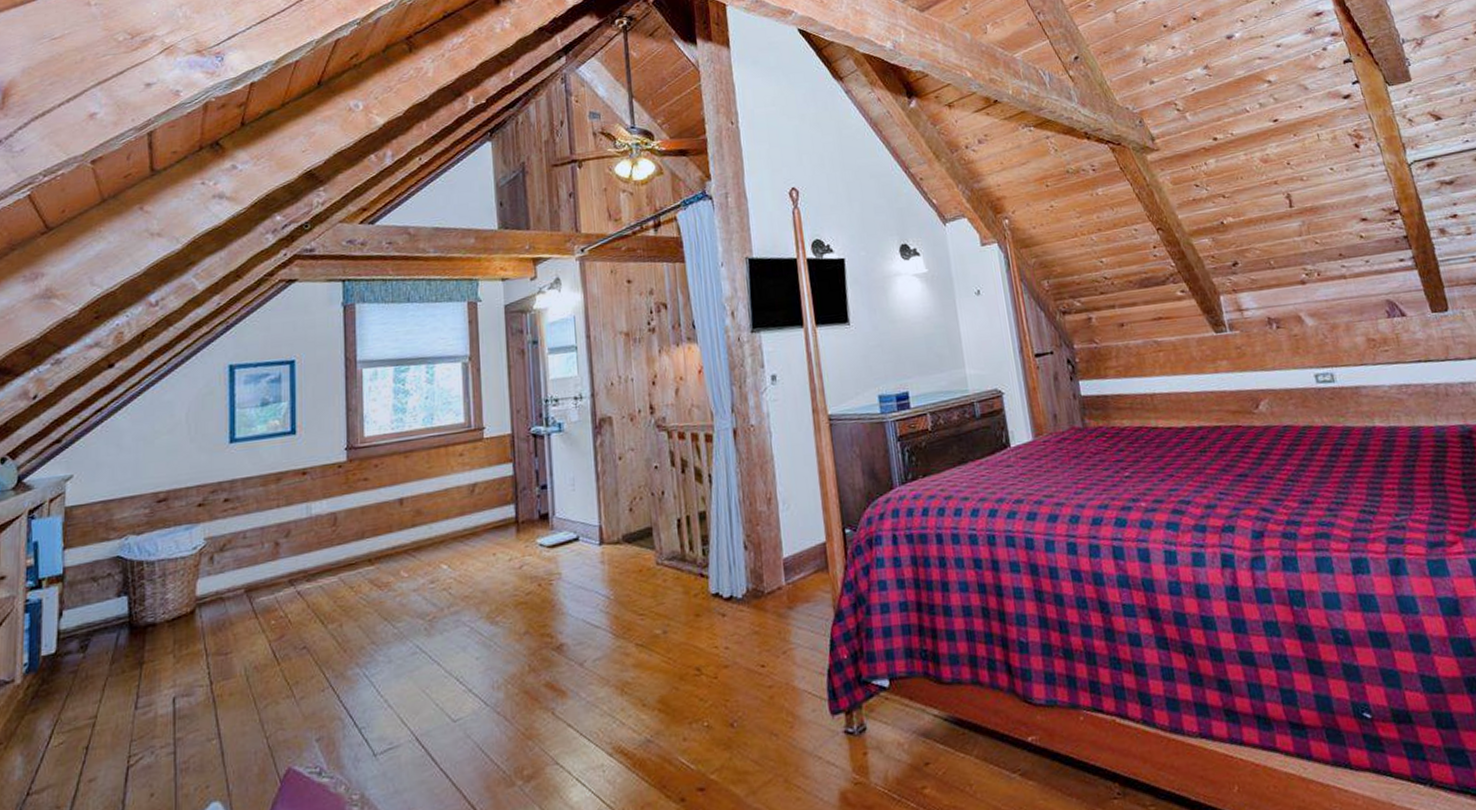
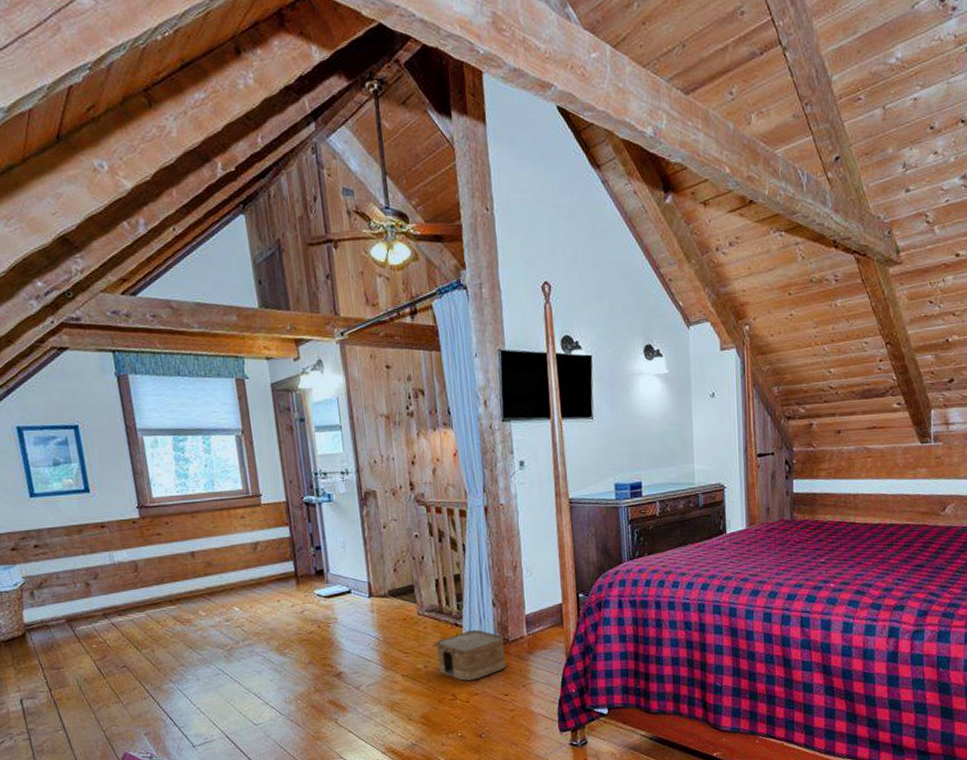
woven basket: none [673,580,761,649] -> present [432,630,506,681]

